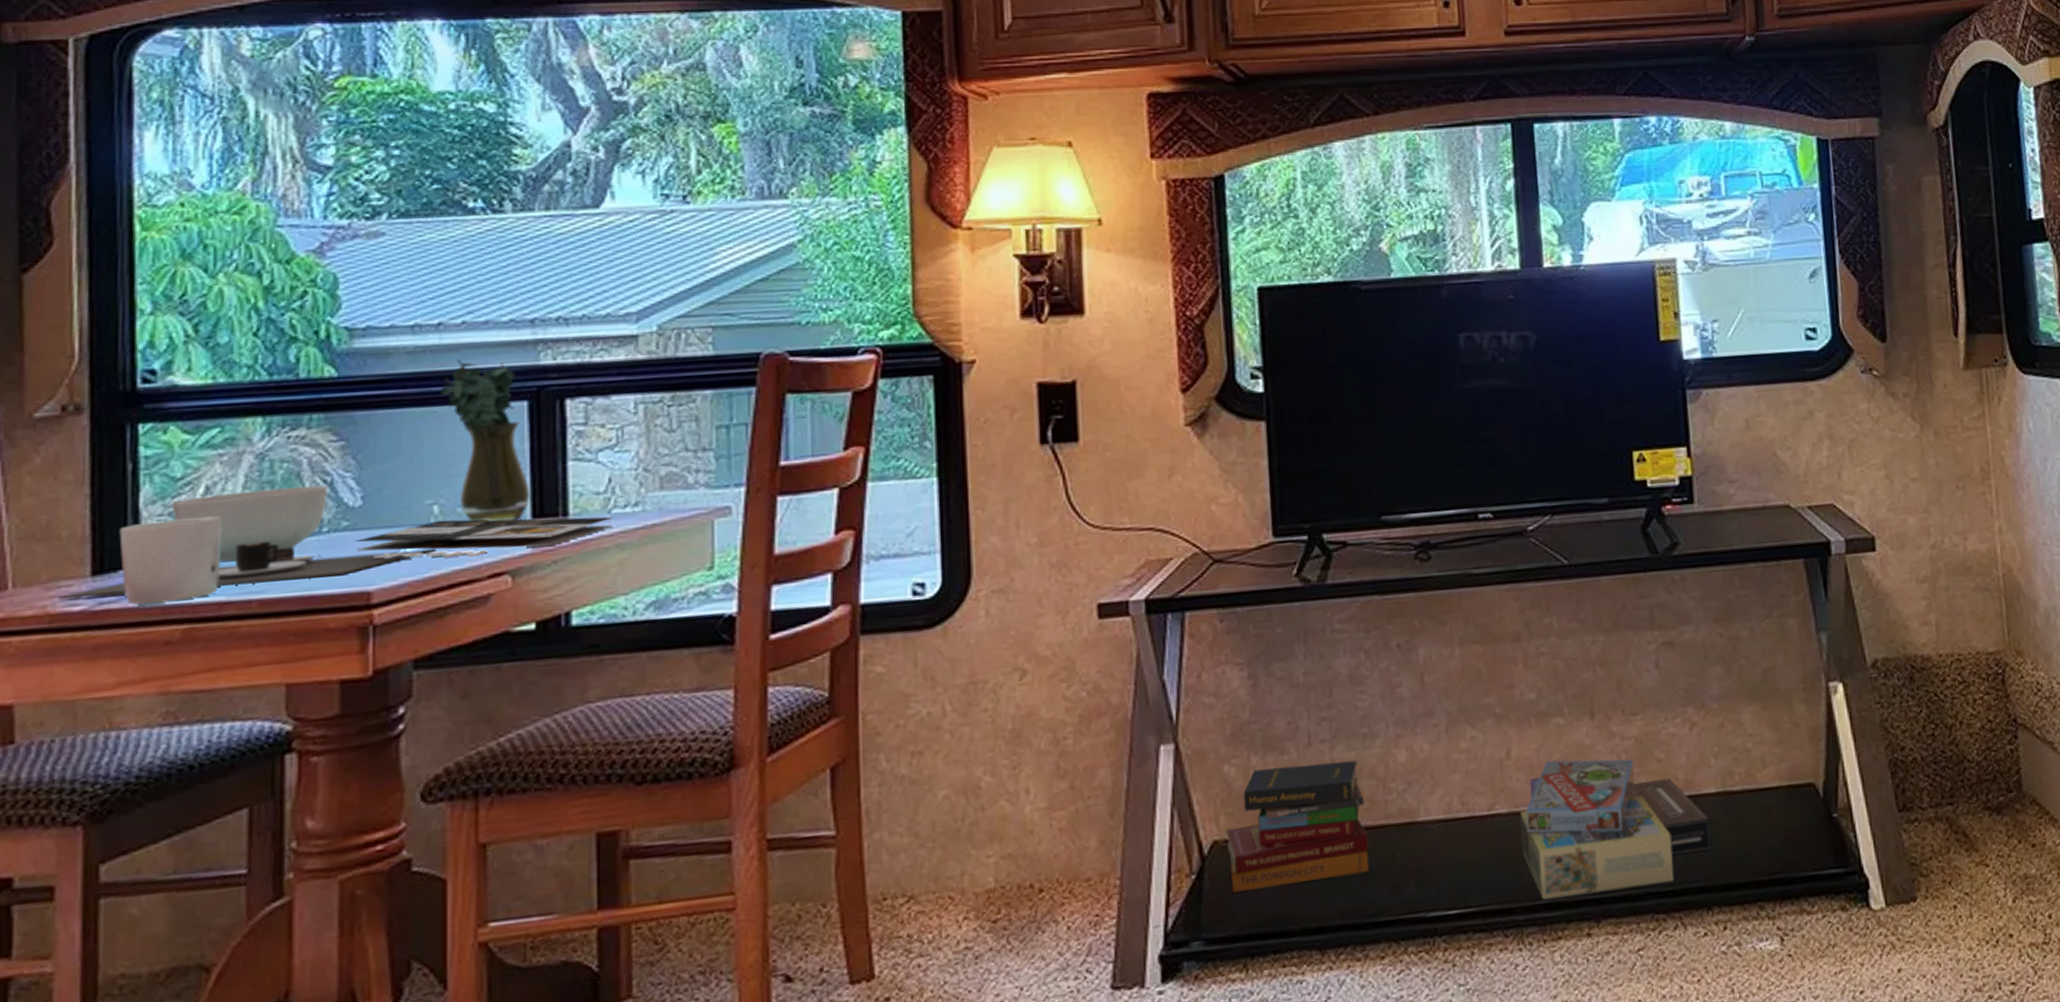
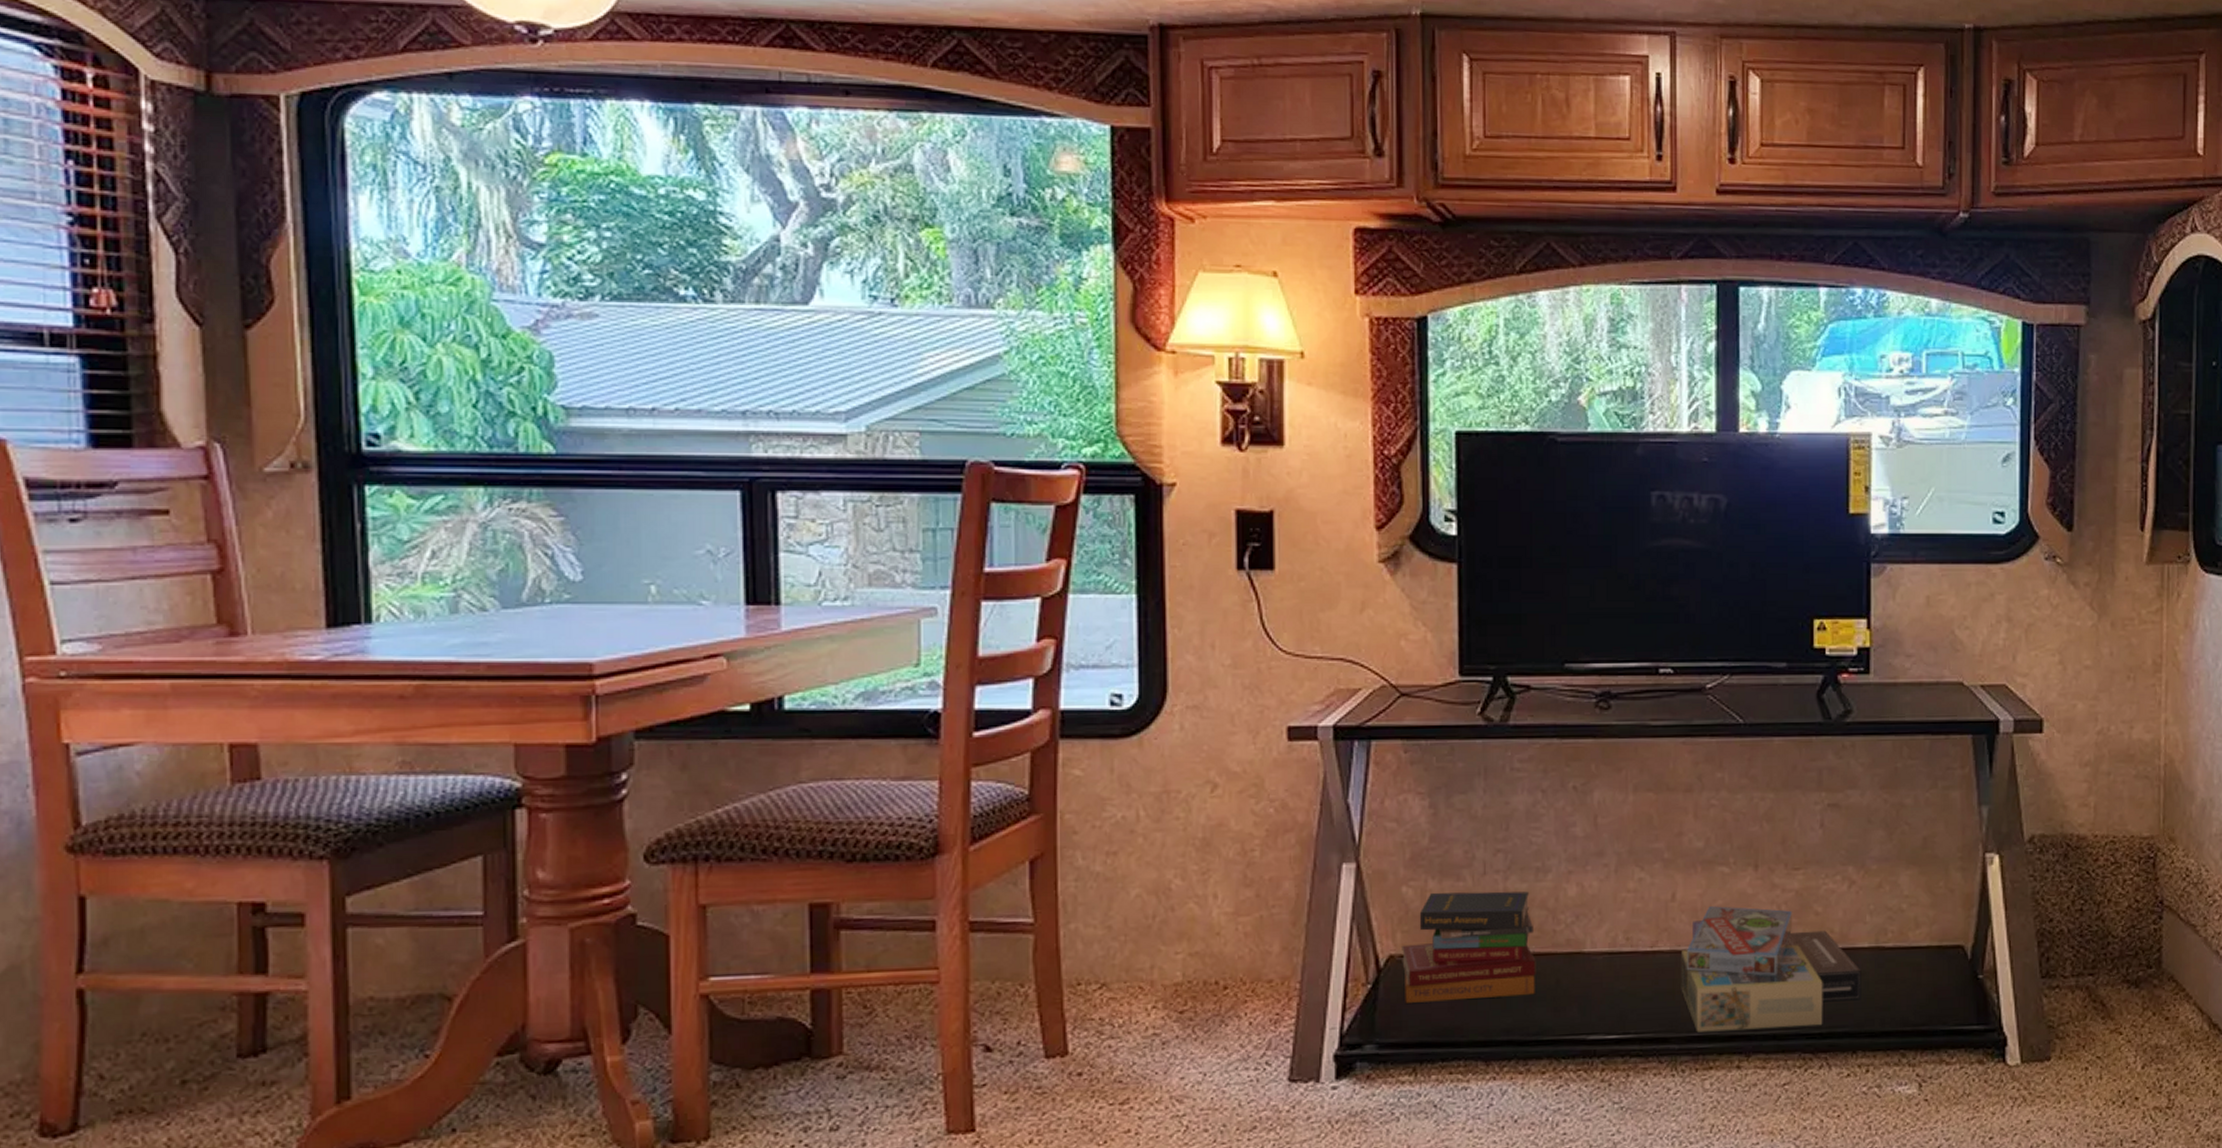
place setting: present [59,541,437,600] -> none [296,607,655,648]
mug: present [119,516,221,606] -> none [351,580,449,659]
bowl: present [171,485,329,561] -> none [400,558,550,623]
magazine: present [355,516,614,559] -> none [577,600,824,637]
vase: present [440,359,530,522] -> none [655,445,743,606]

